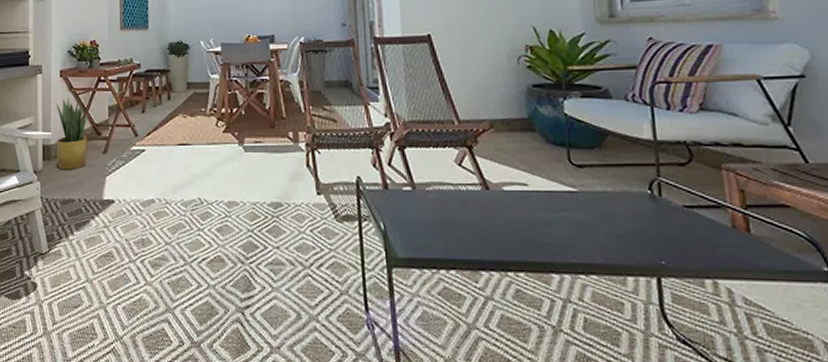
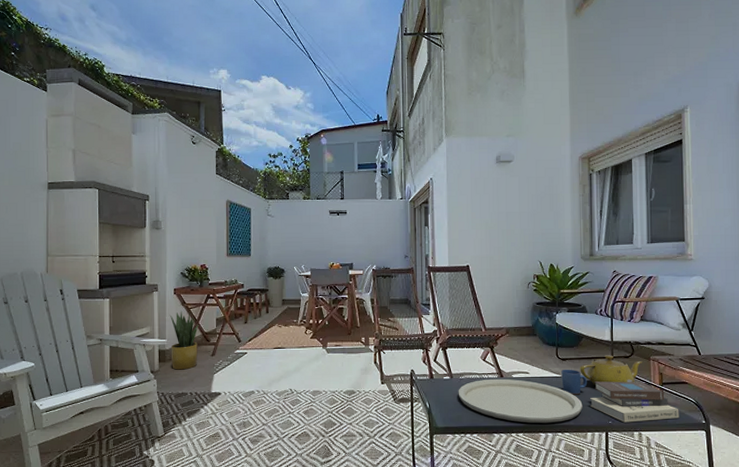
tray: none [424,191,616,259] -> present [458,378,583,423]
mug: none [578,180,621,219] -> present [561,369,588,395]
teapot: none [606,161,710,206] -> present [580,355,643,386]
books: none [625,200,781,265] -> present [589,381,679,423]

